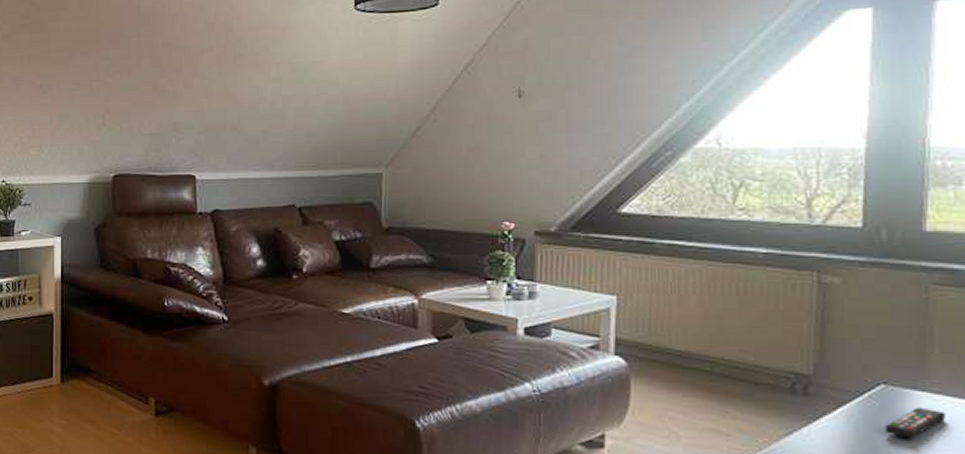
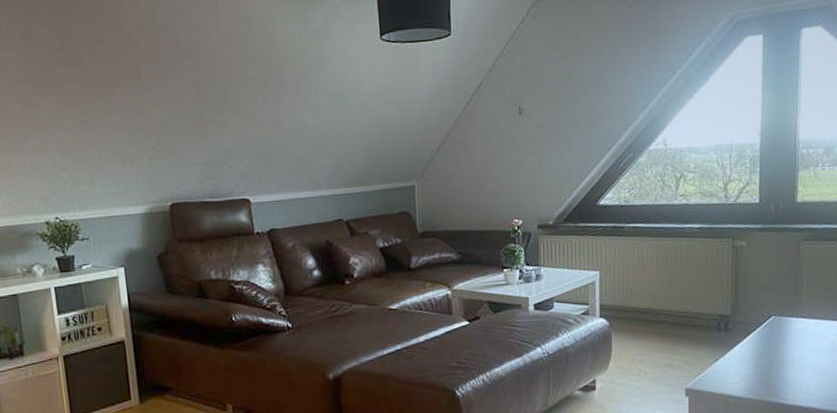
remote control: present [885,407,945,439] -> none [775,329,810,352]

